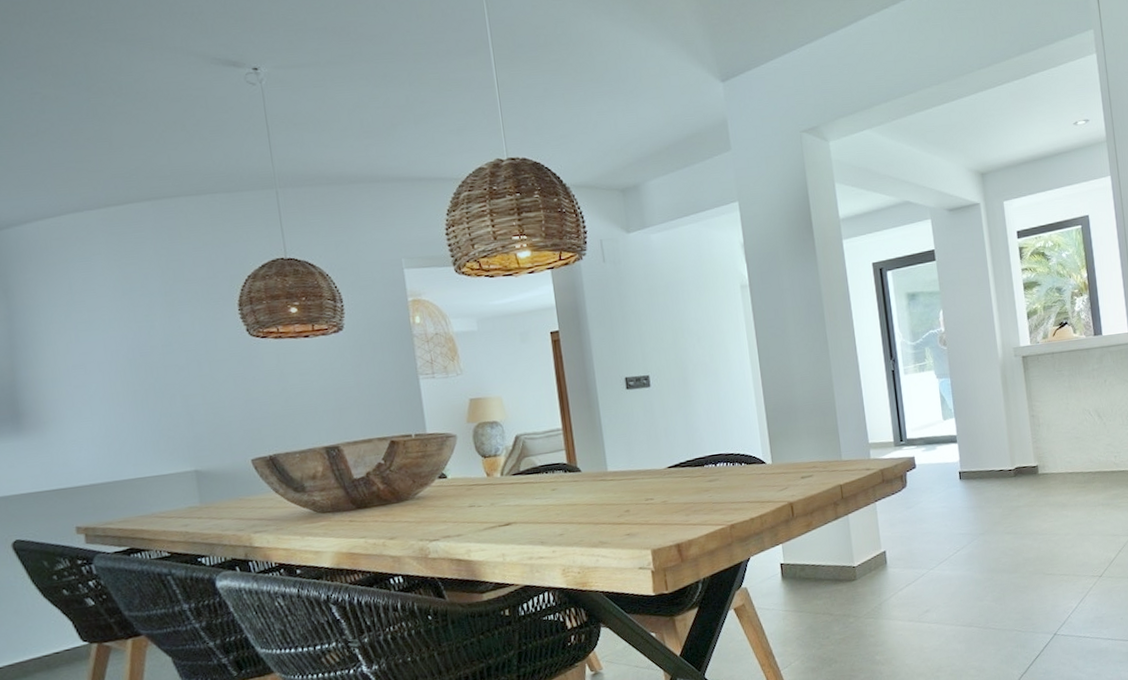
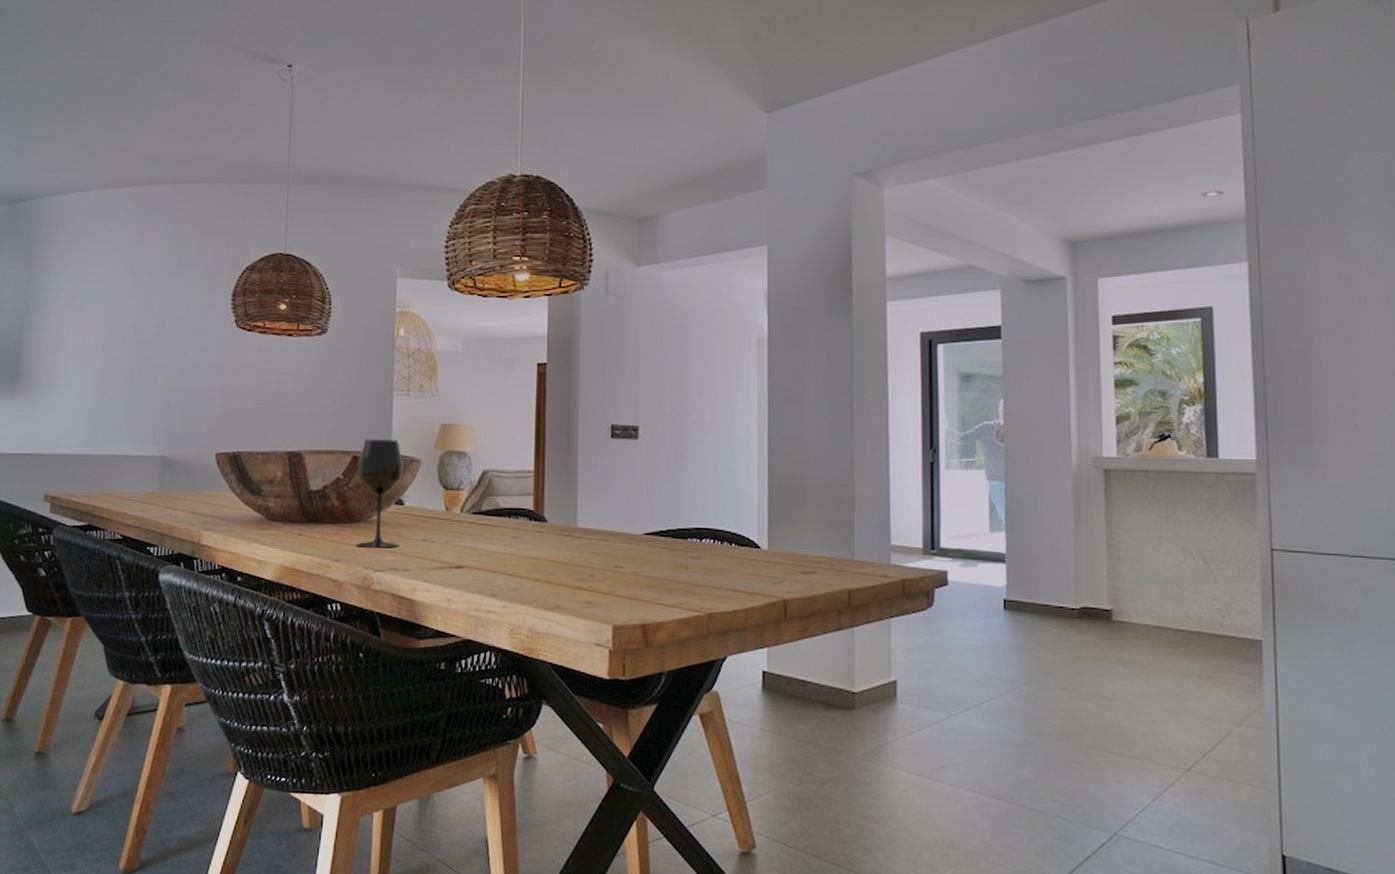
wineglass: none [396,420,449,523] -> present [356,439,403,548]

